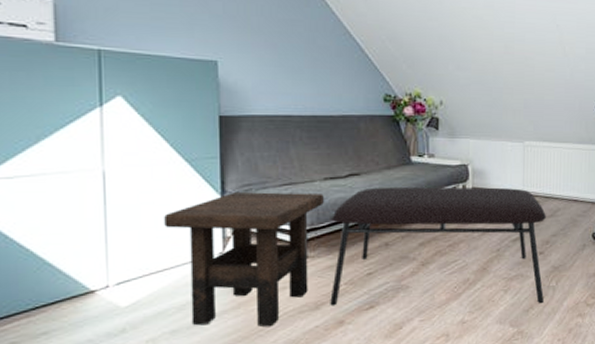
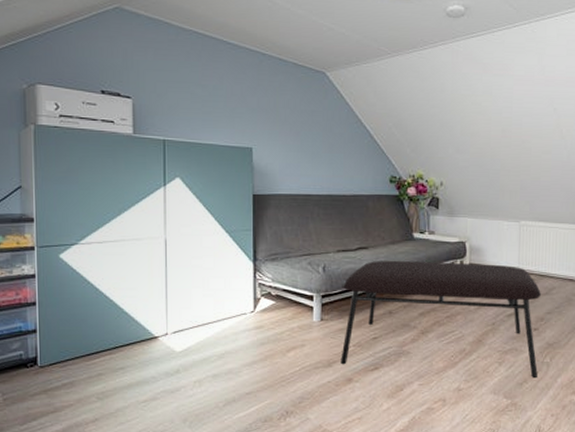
side table: present [164,192,324,327] -> none [209,260,337,379]

